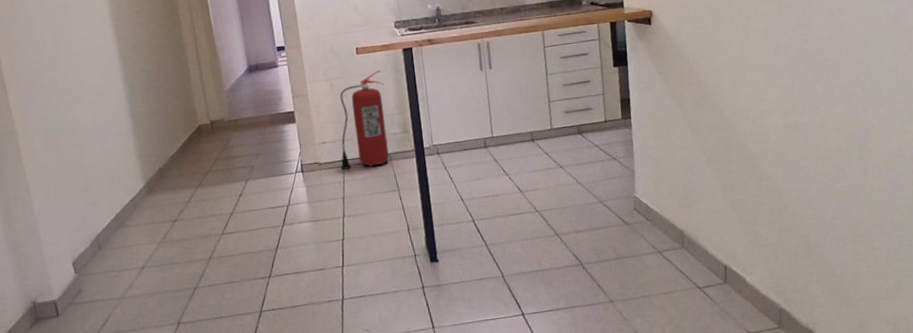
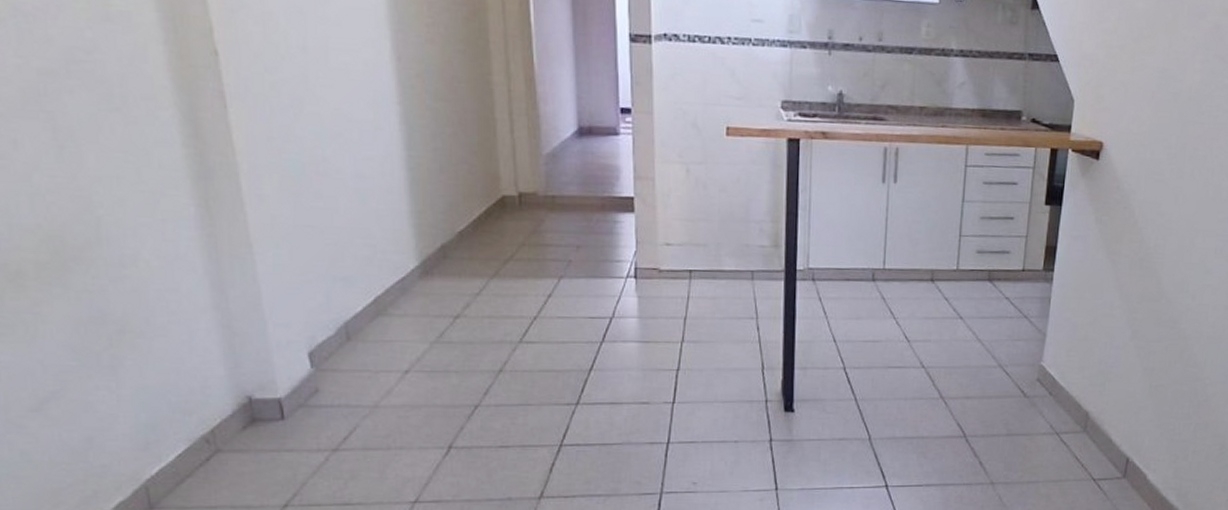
fire extinguisher: present [340,70,389,170] -> none [688,161,757,284]

